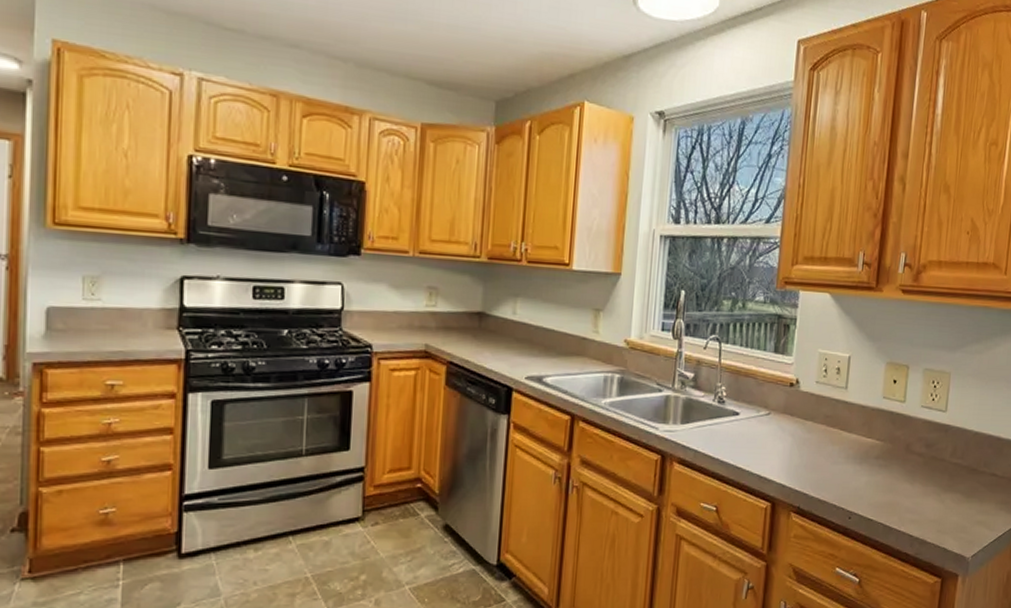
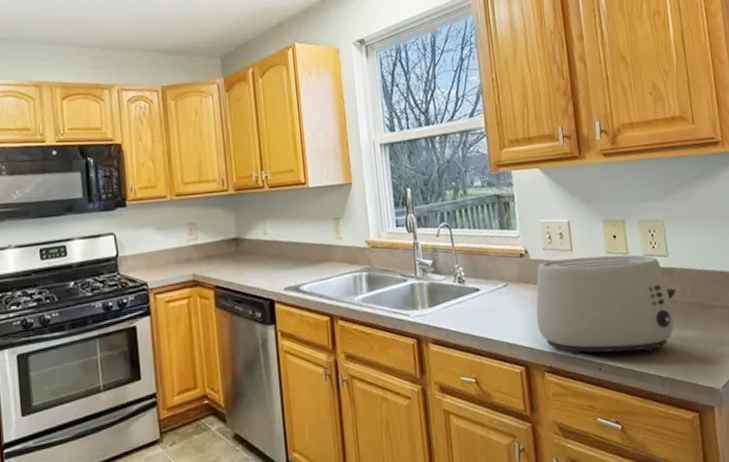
toaster: none [793,395,947,509] -> present [536,254,676,355]

